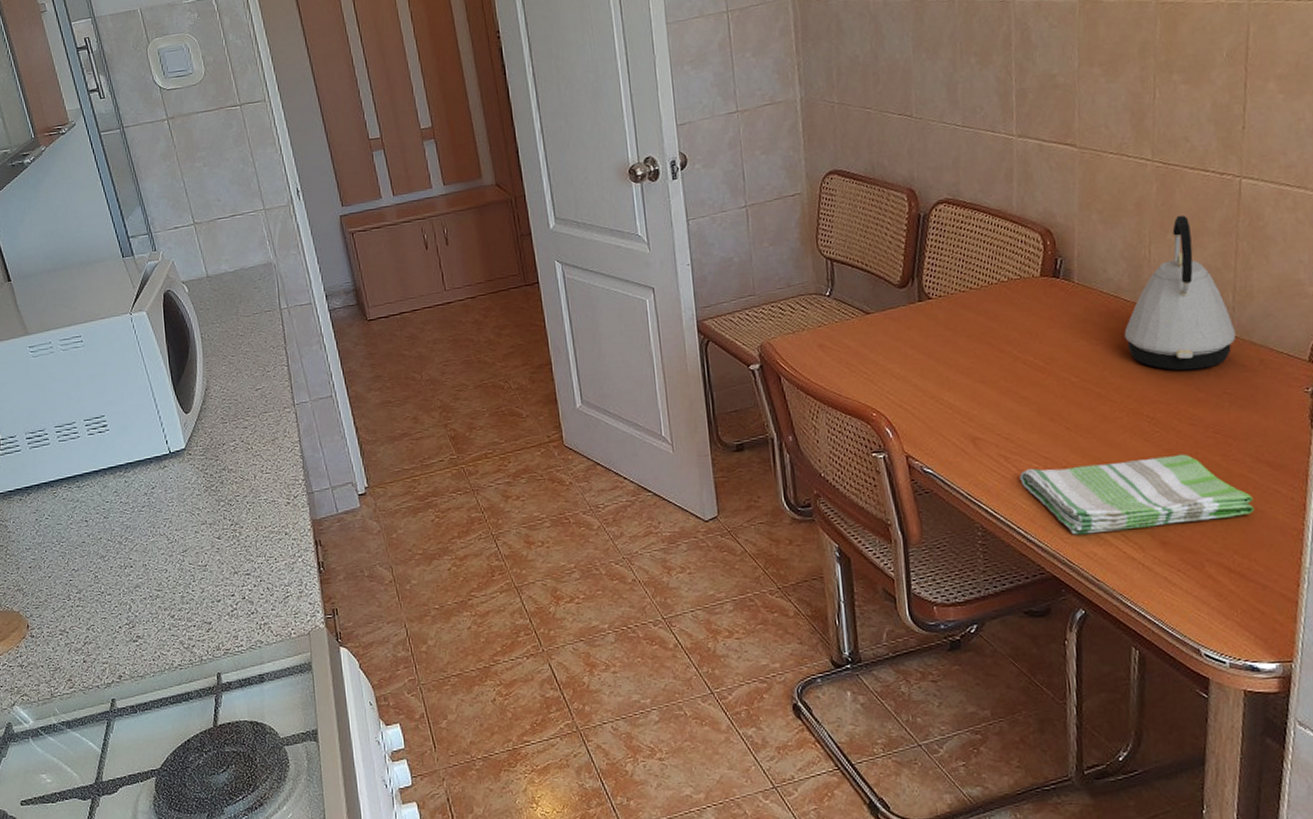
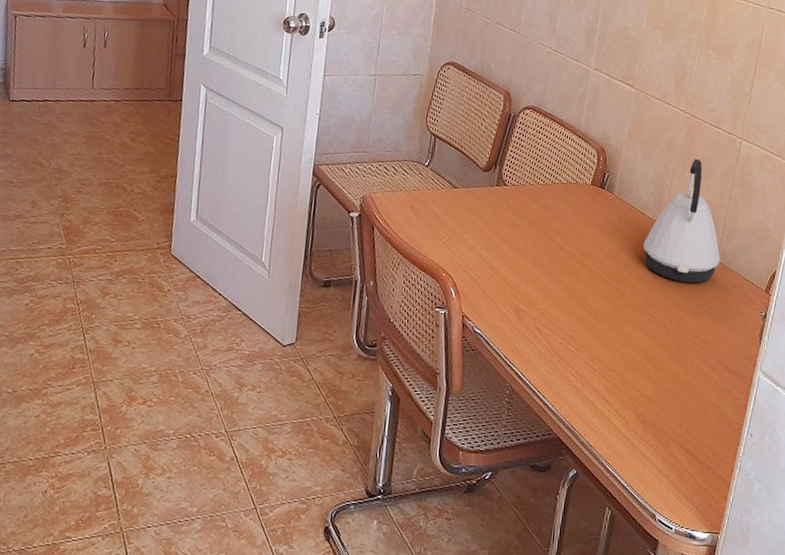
dish towel: present [1019,454,1255,535] -> none [547,342,712,407]

